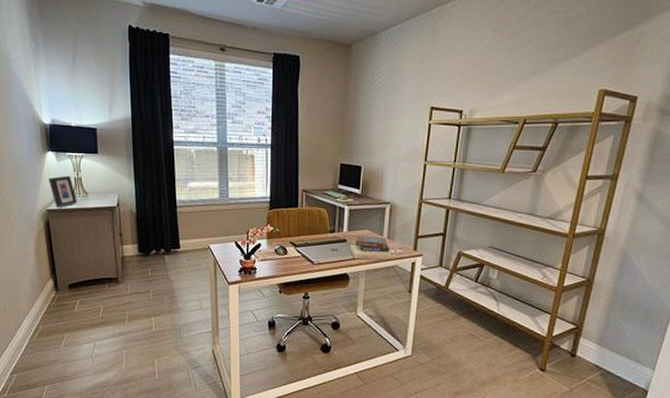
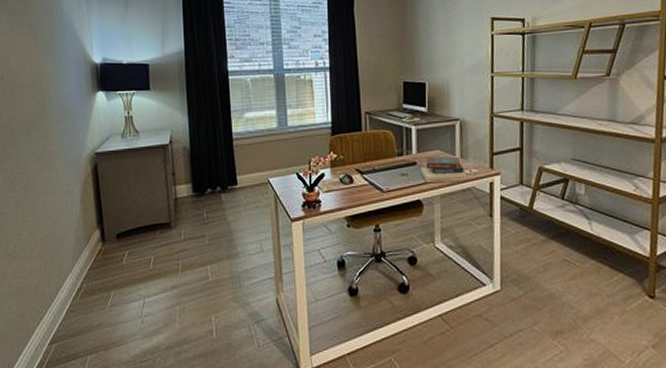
picture frame: present [48,175,77,207] -> none [97,115,127,149]

